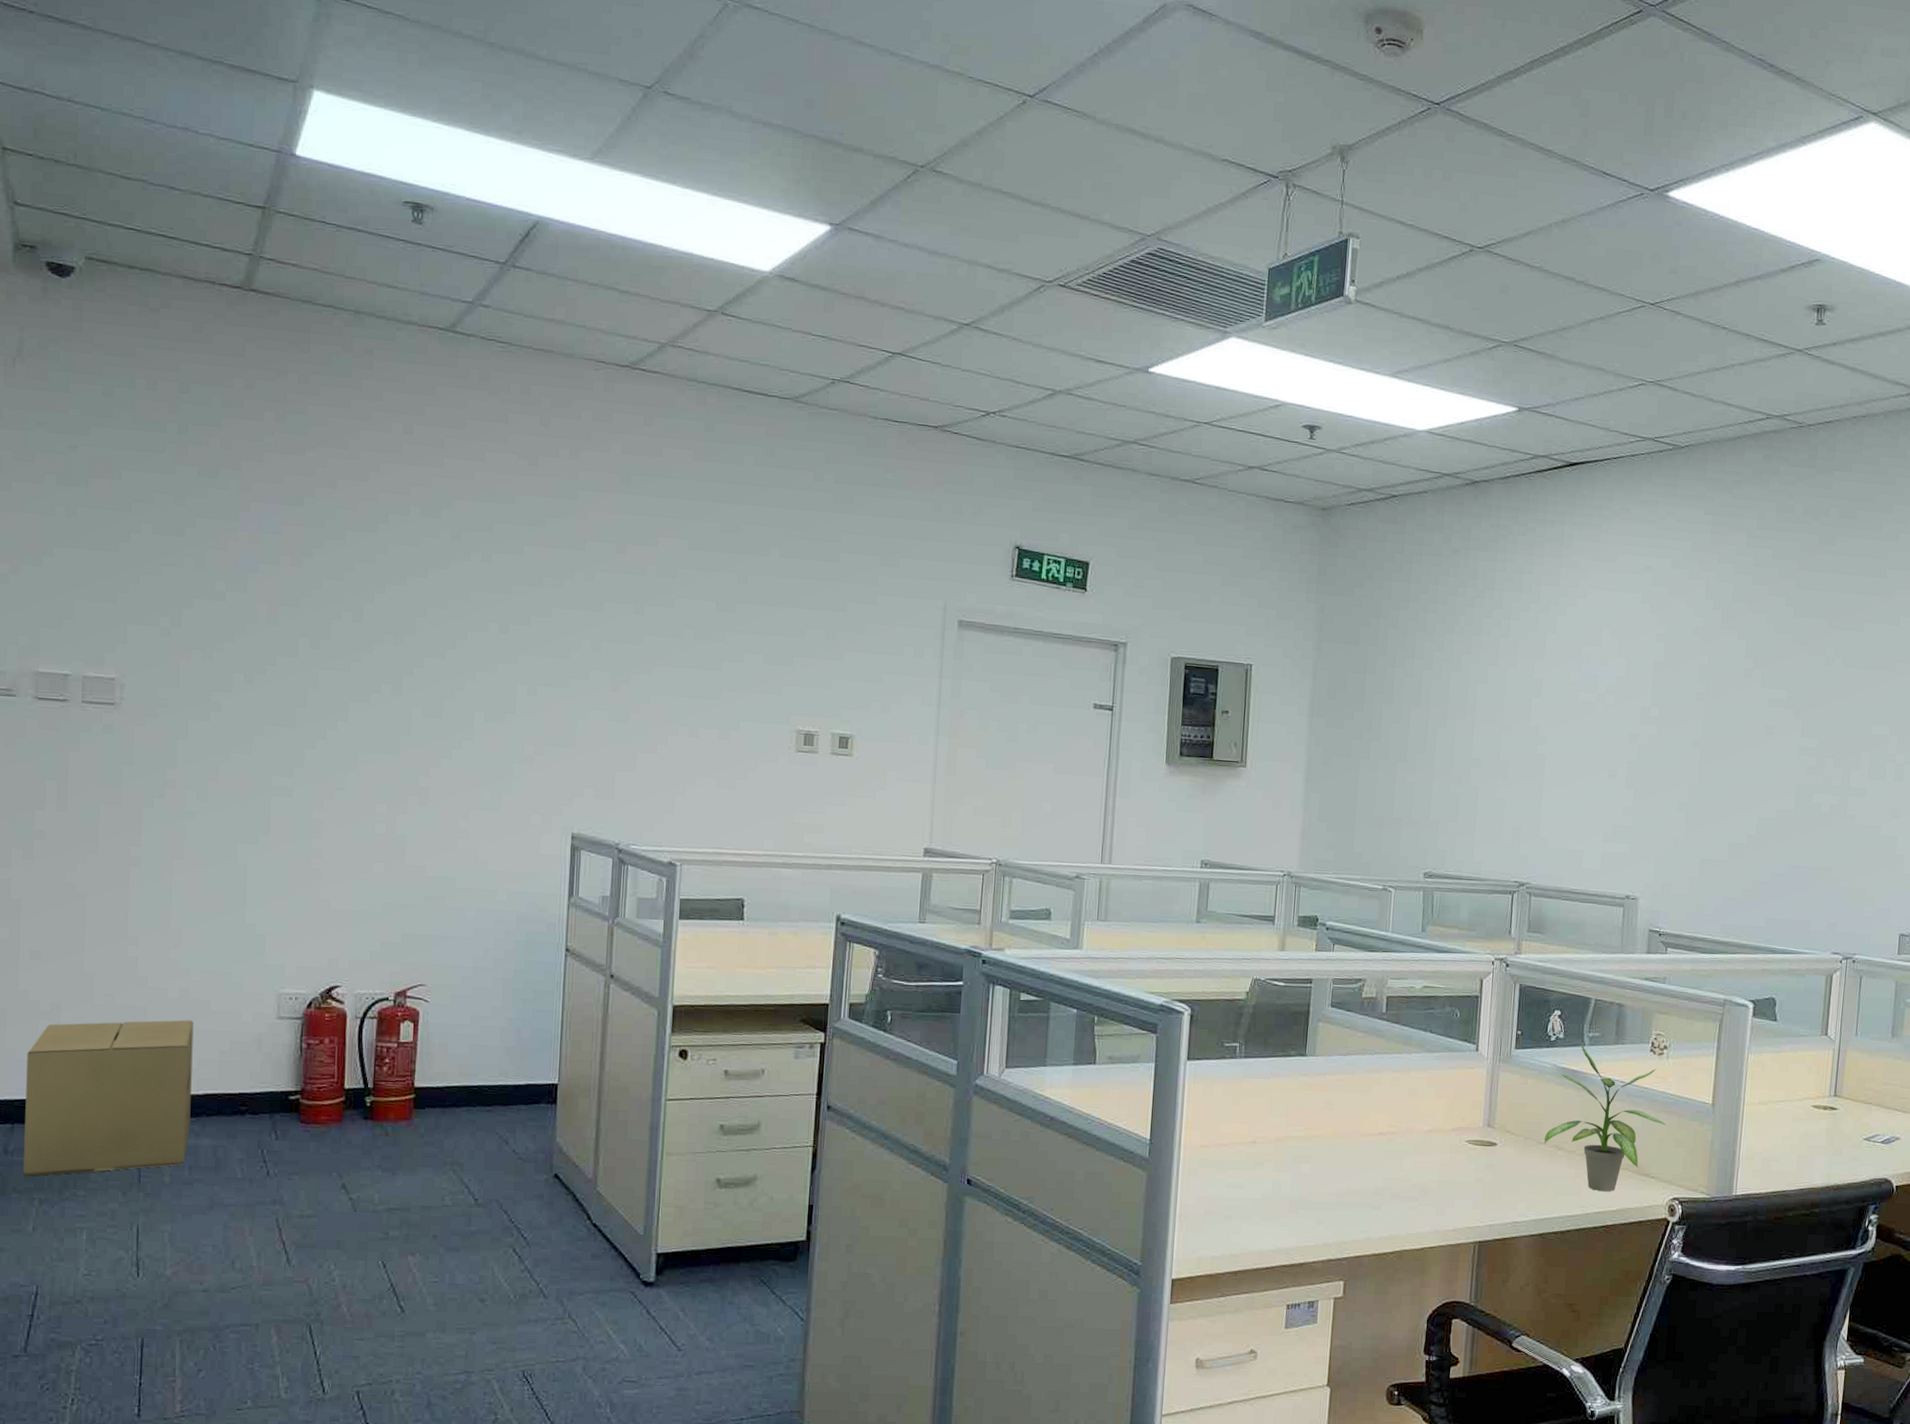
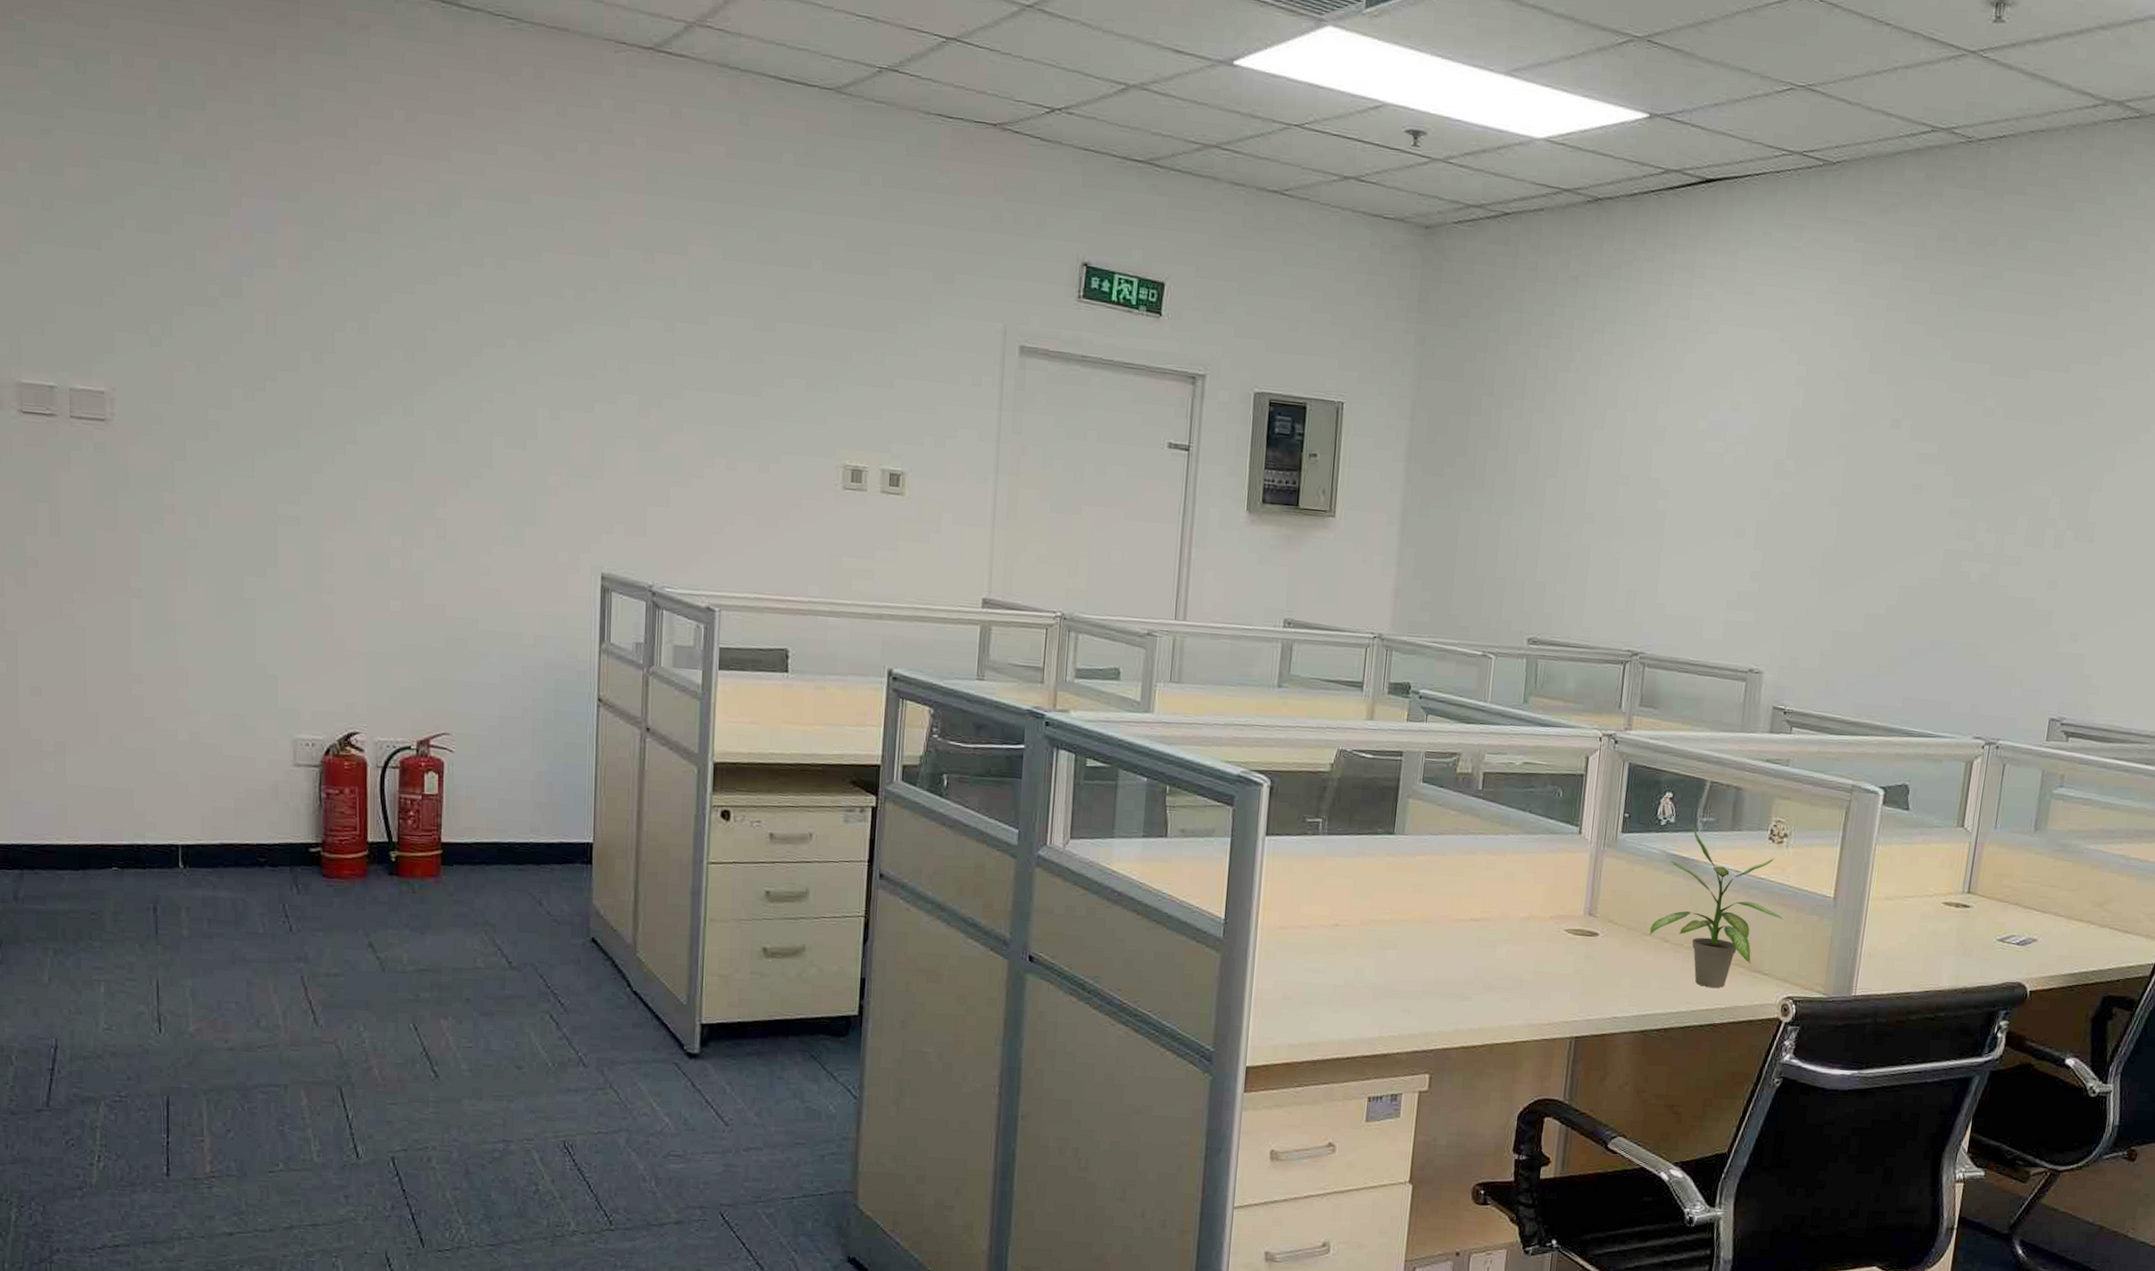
box: present [23,1020,194,1177] -> none [32,764,207,925]

